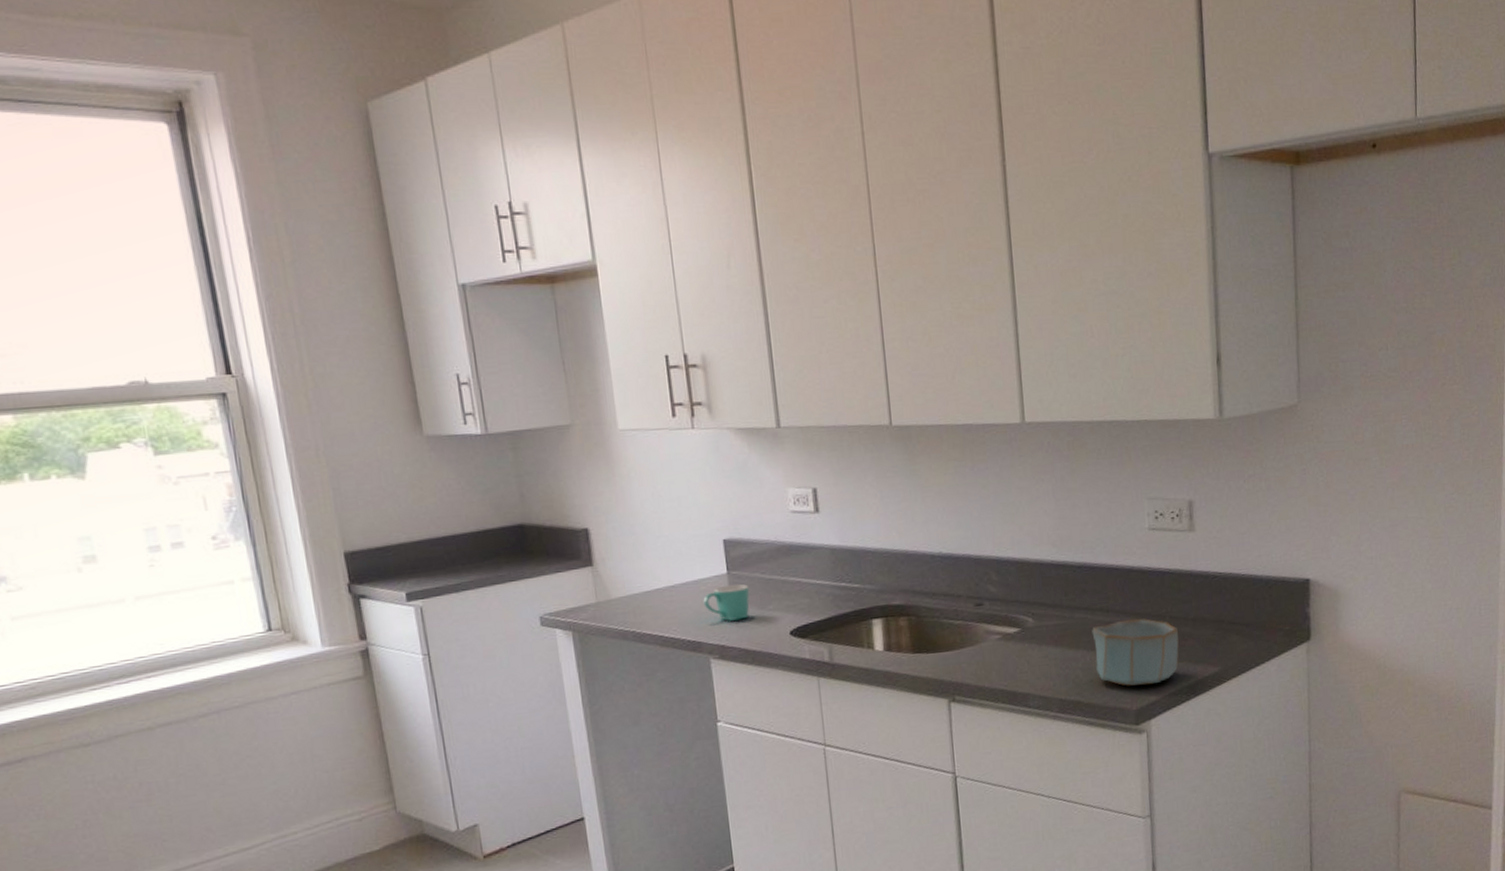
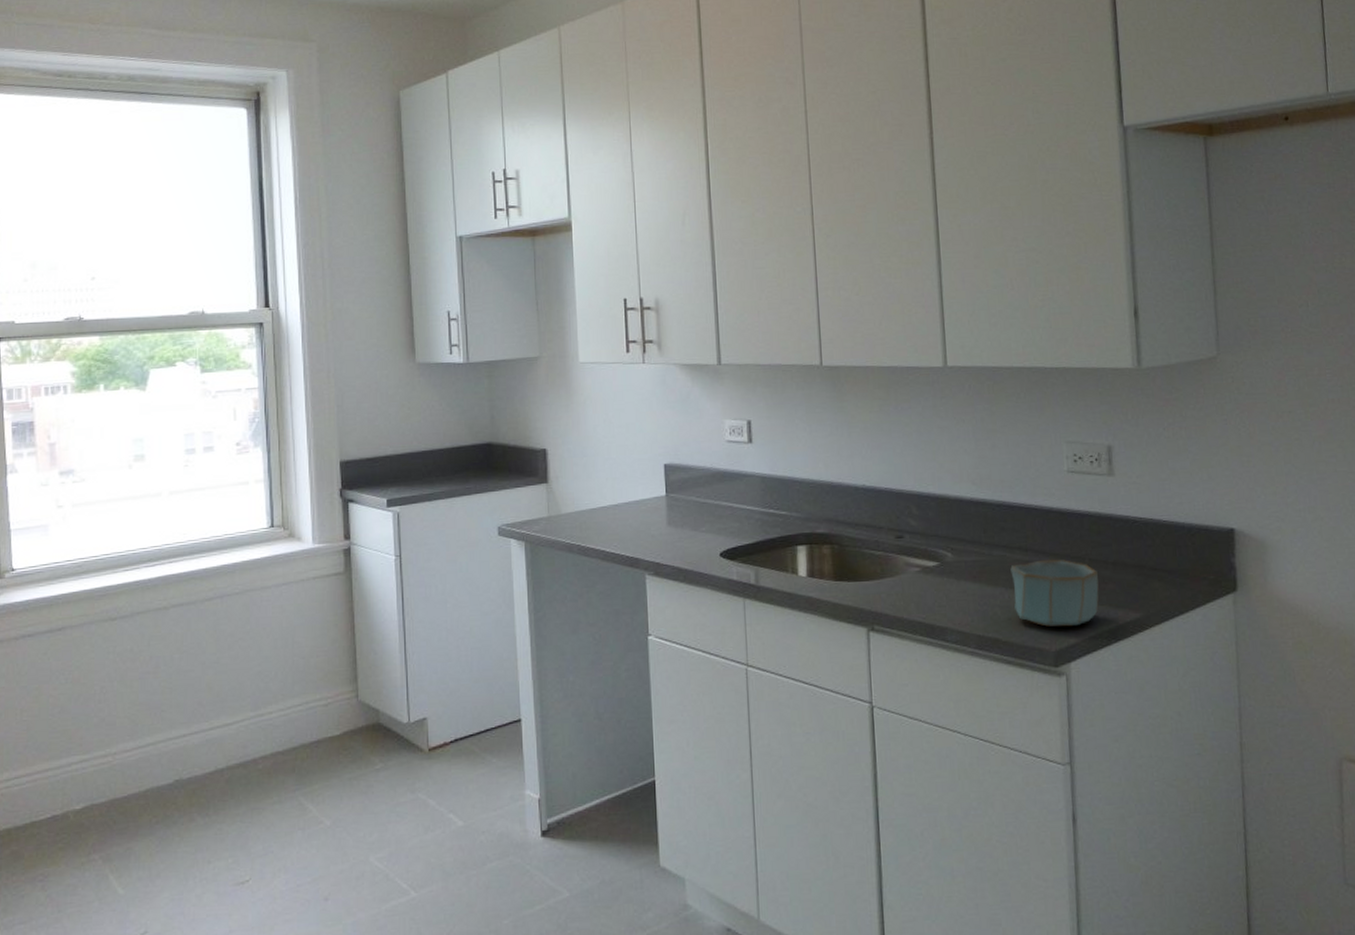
mug: present [703,584,750,621] -> none [643,505,685,540]

